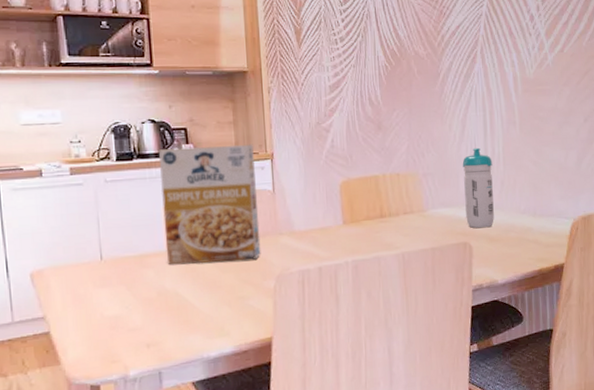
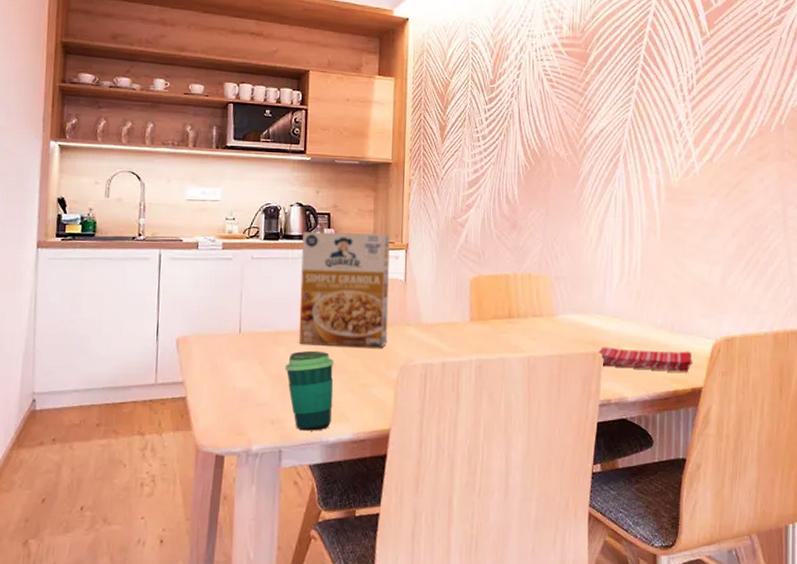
cup: none [156,269,211,350] -> present [285,350,335,431]
water bottle: present [462,147,494,228] -> none [597,254,629,340]
dish towel: none [467,232,554,253] -> present [597,347,692,372]

